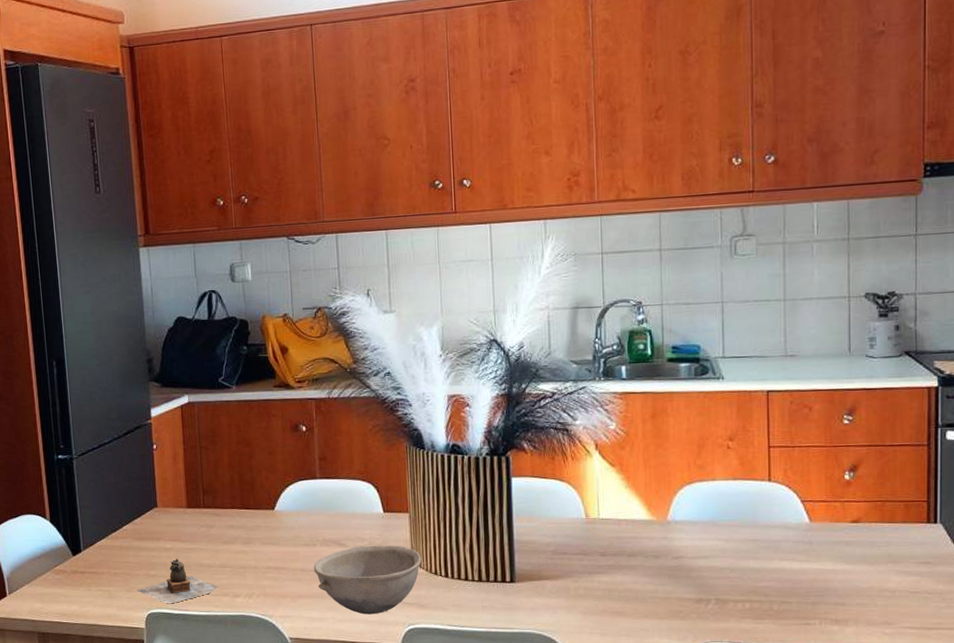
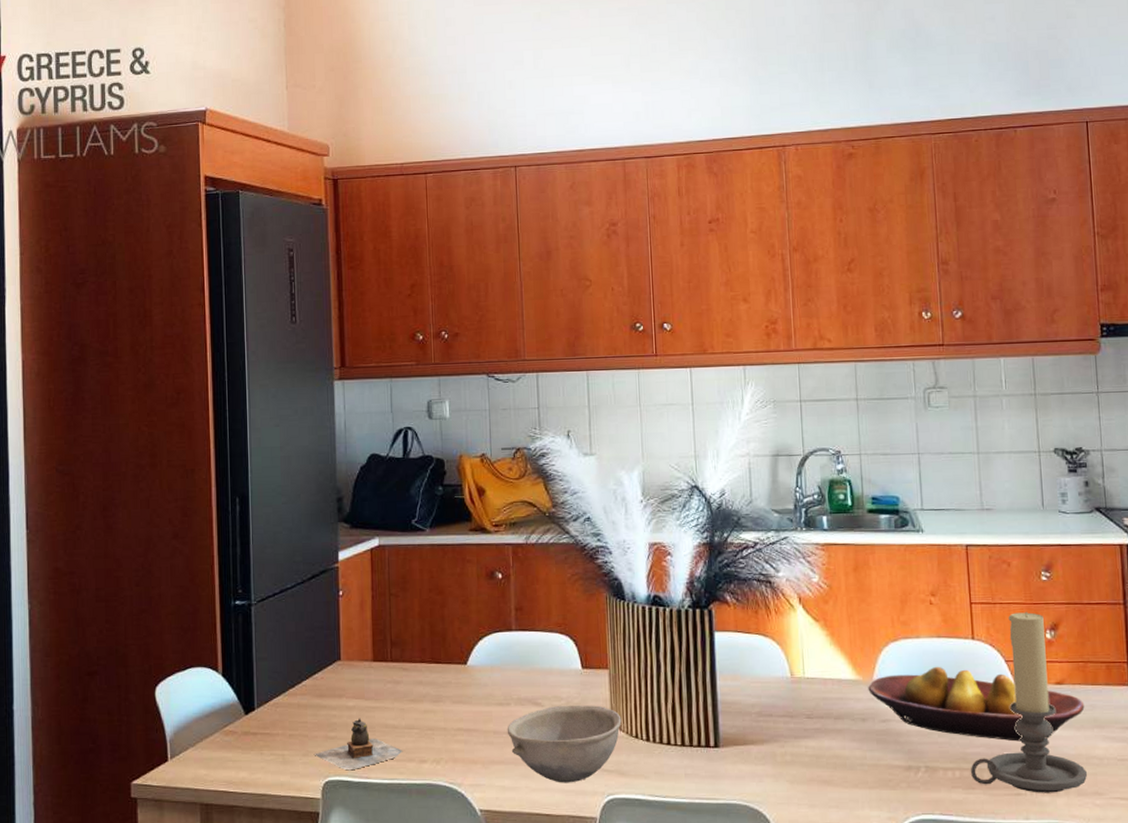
fruit bowl: none [662,506,880,576] -> present [868,666,1085,742]
candle holder: none [761,453,879,623] -> present [971,611,1088,793]

